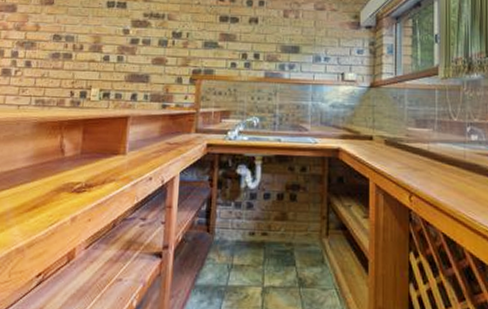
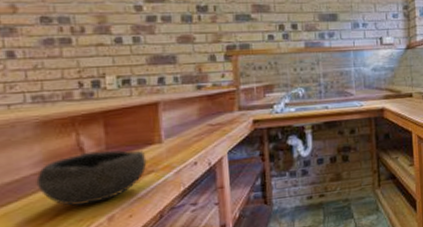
bowl: none [25,154,111,203] -> present [36,150,147,206]

